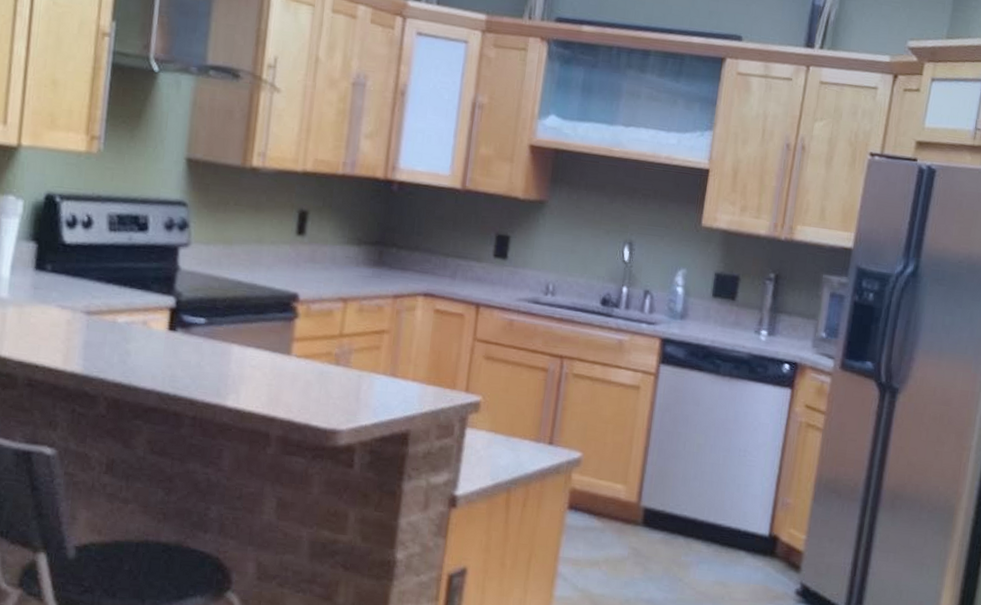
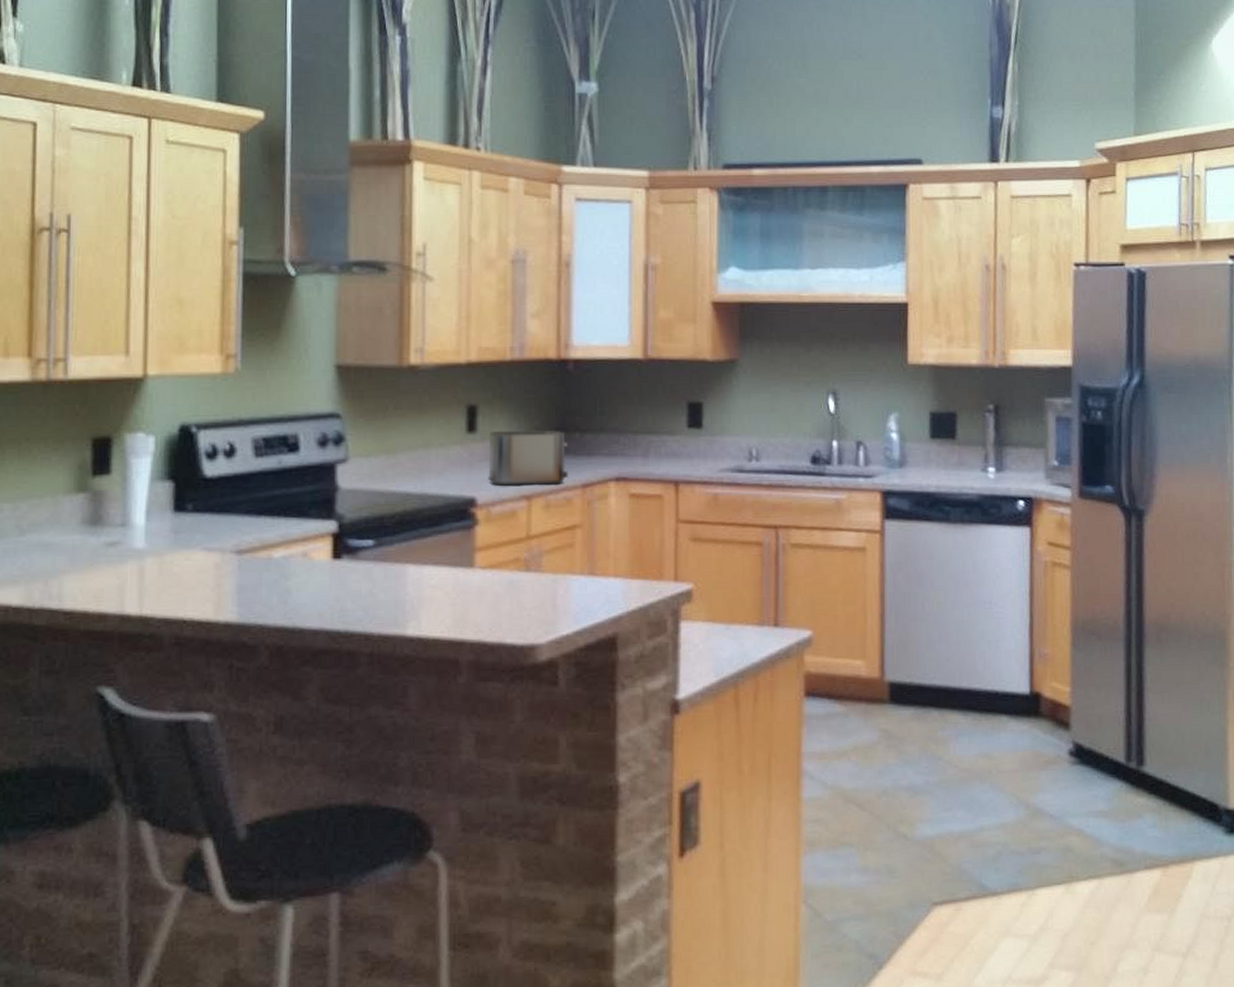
toaster: none [311,236,386,293] -> present [488,430,569,486]

